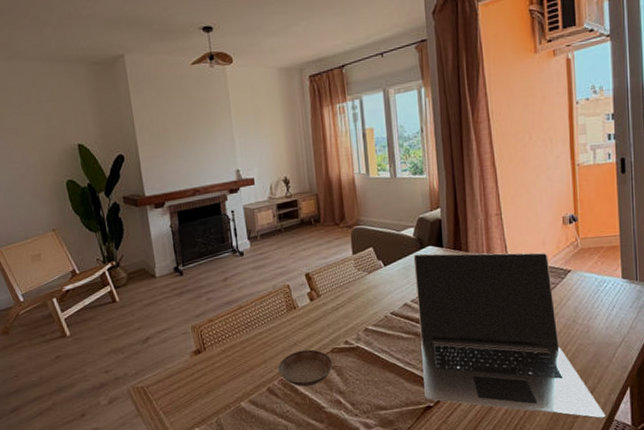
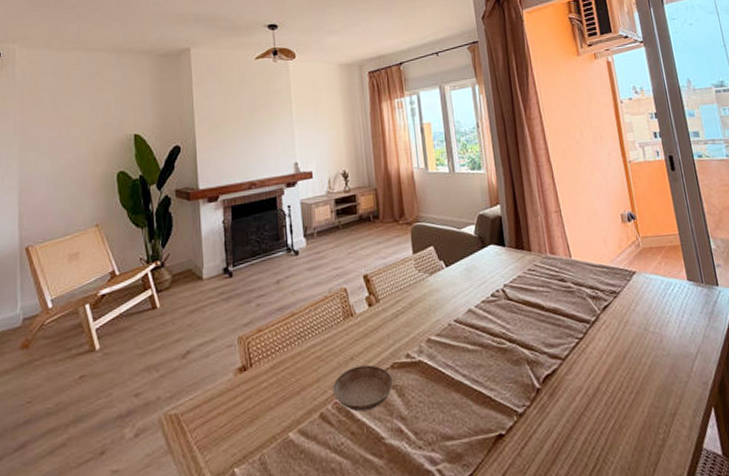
laptop: present [413,252,606,419] -> none [475,252,694,448]

